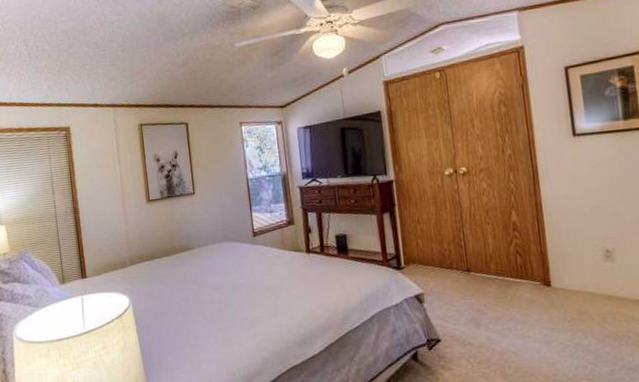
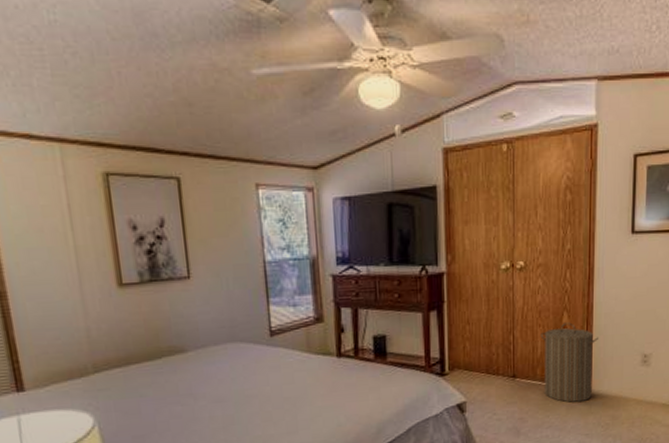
laundry hamper: none [490,220,553,296] -> present [540,322,598,403]

